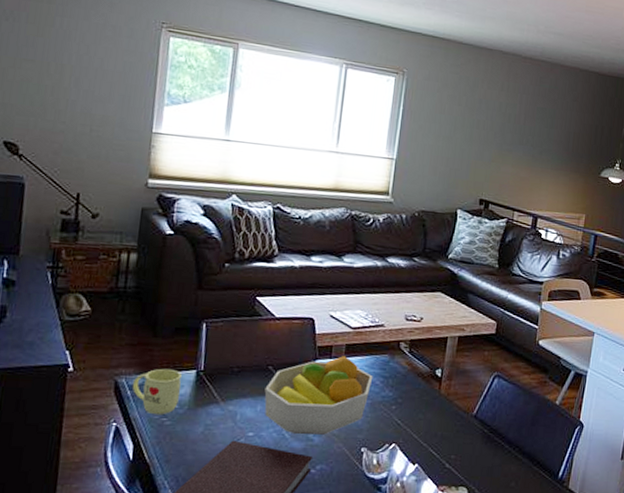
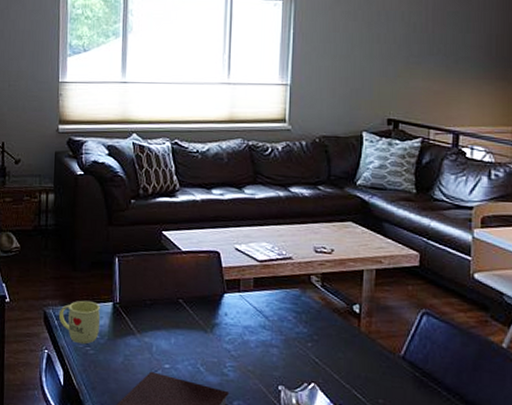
fruit bowl: present [264,356,373,435] -> none [177,290,285,370]

